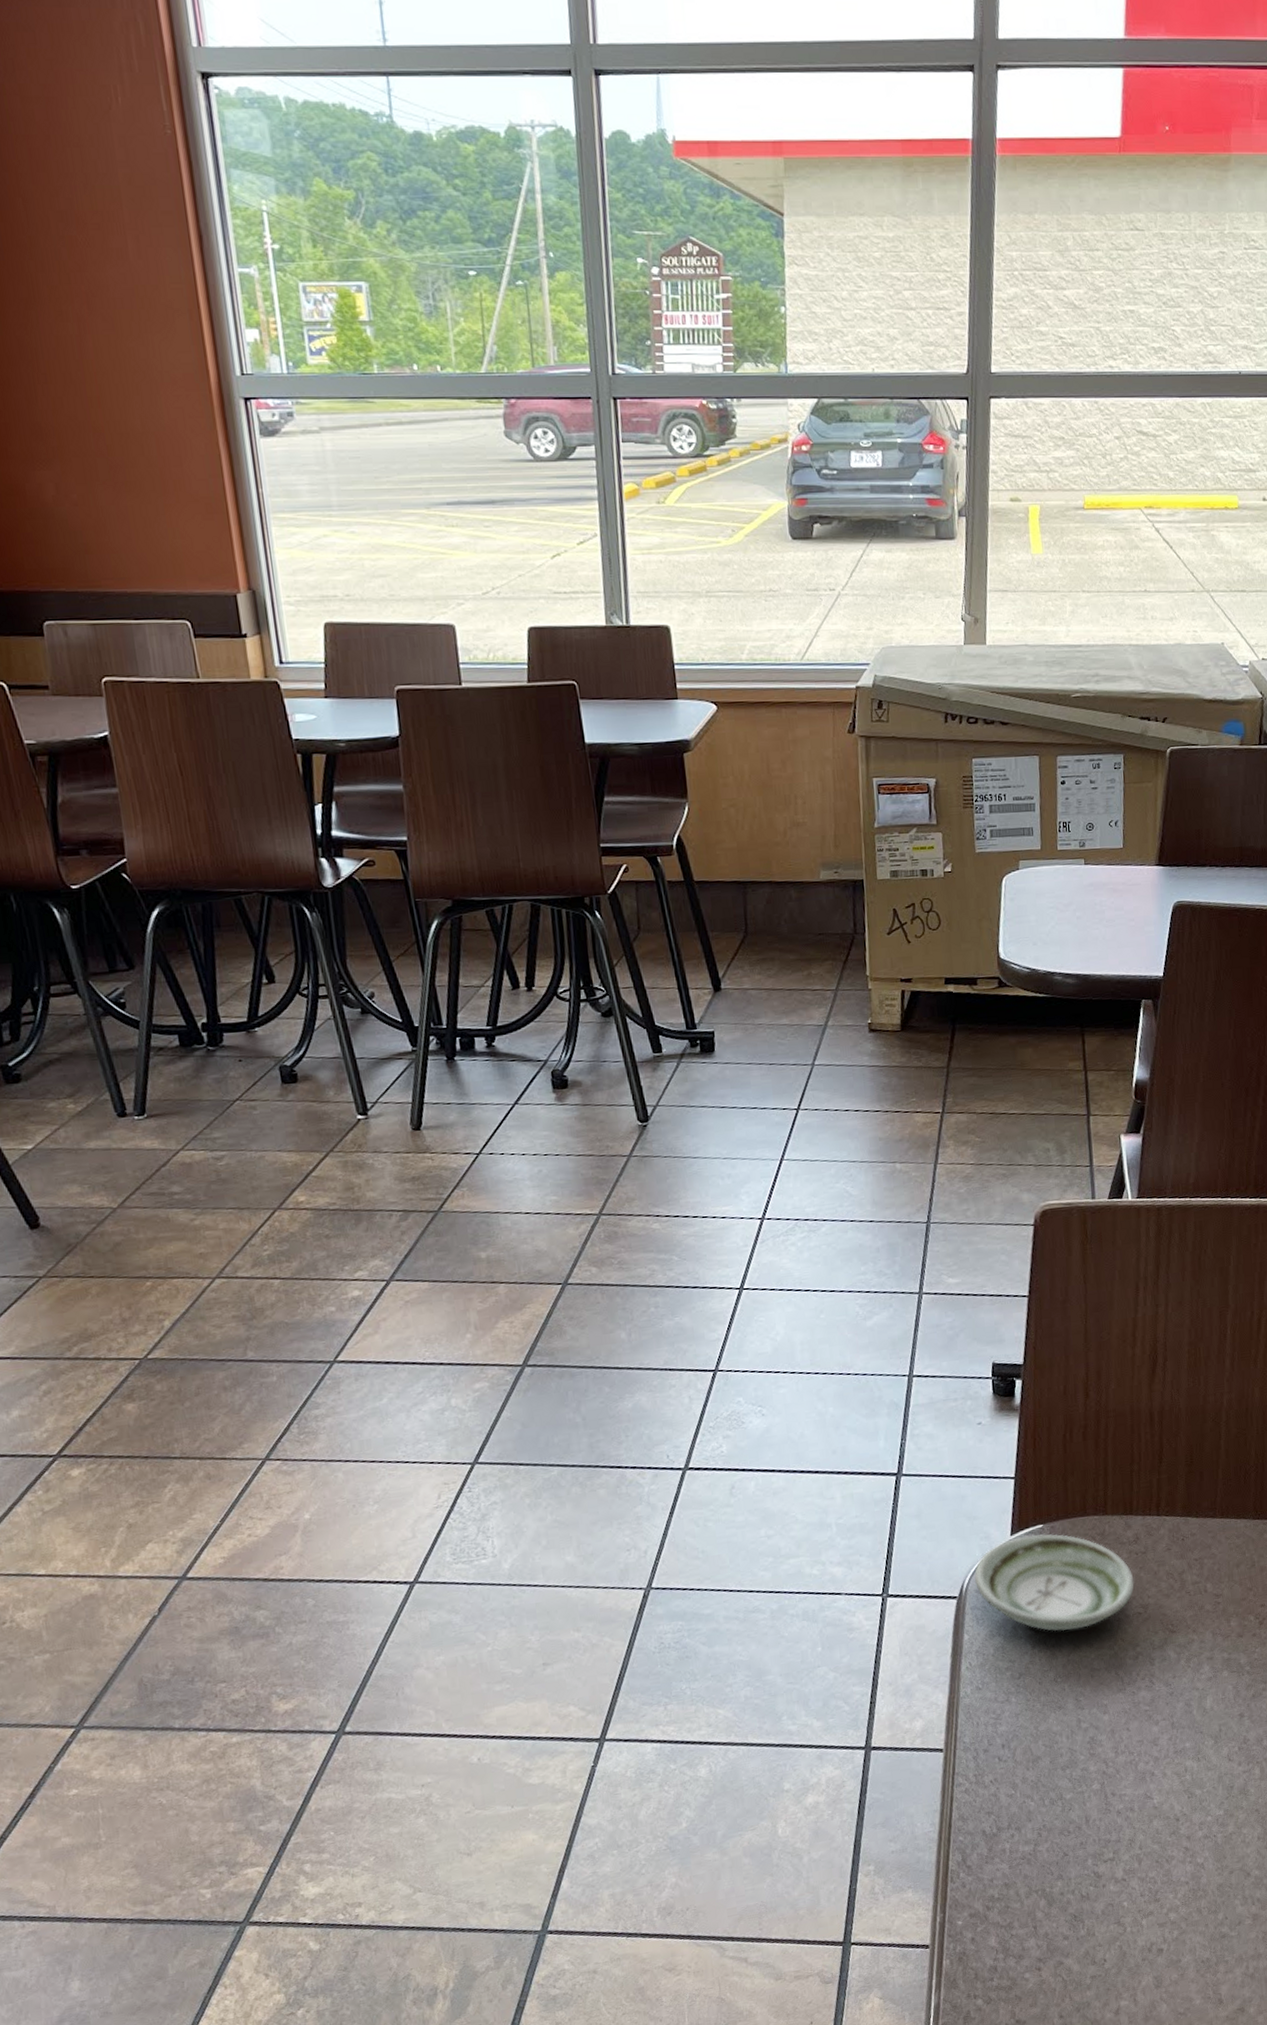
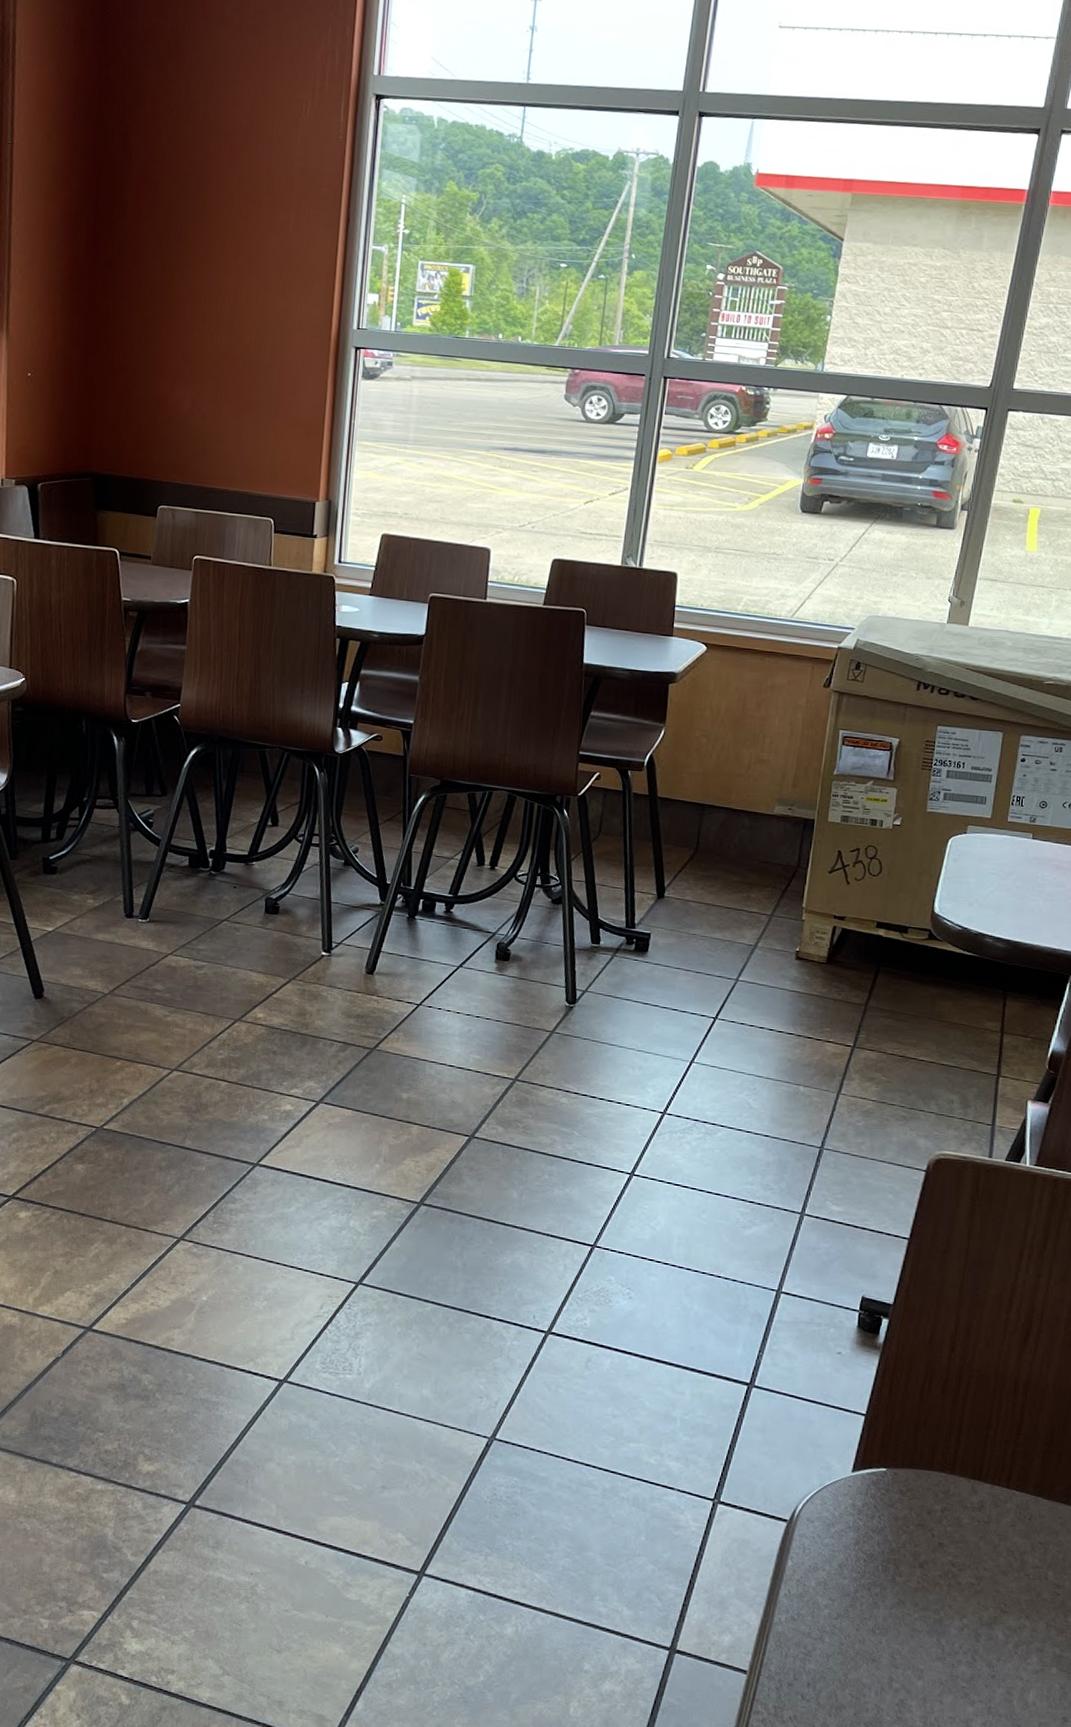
saucer: present [974,1534,1135,1632] -> none [807,1475,972,1585]

